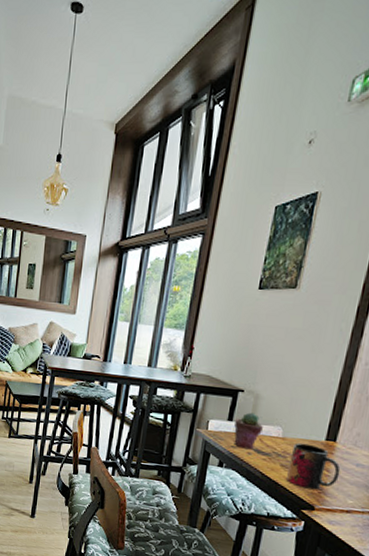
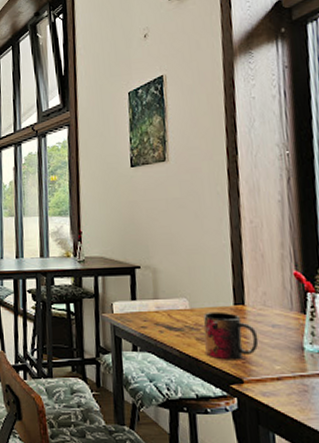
potted succulent: present [233,412,263,450] -> none [139,288,169,328]

